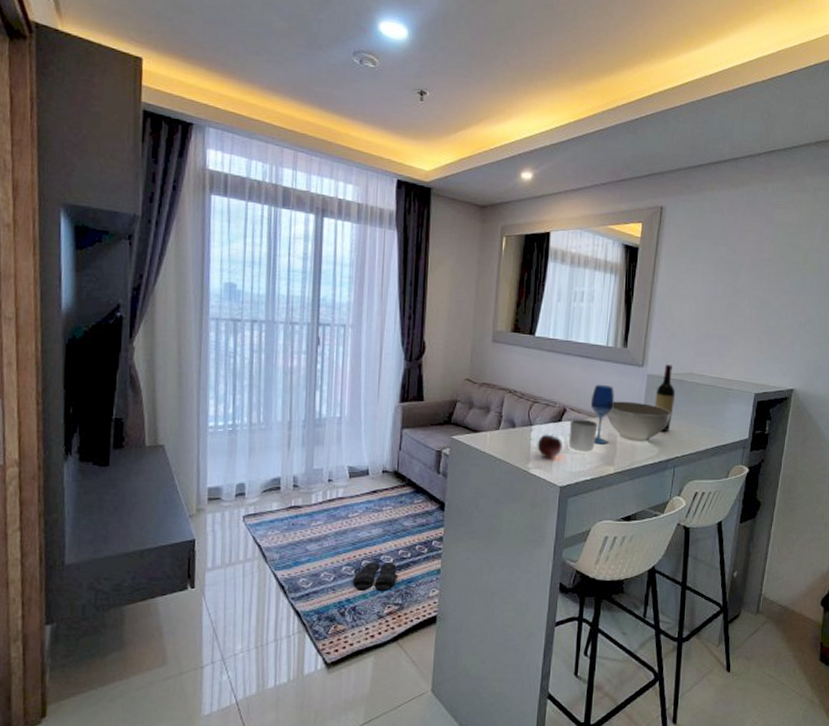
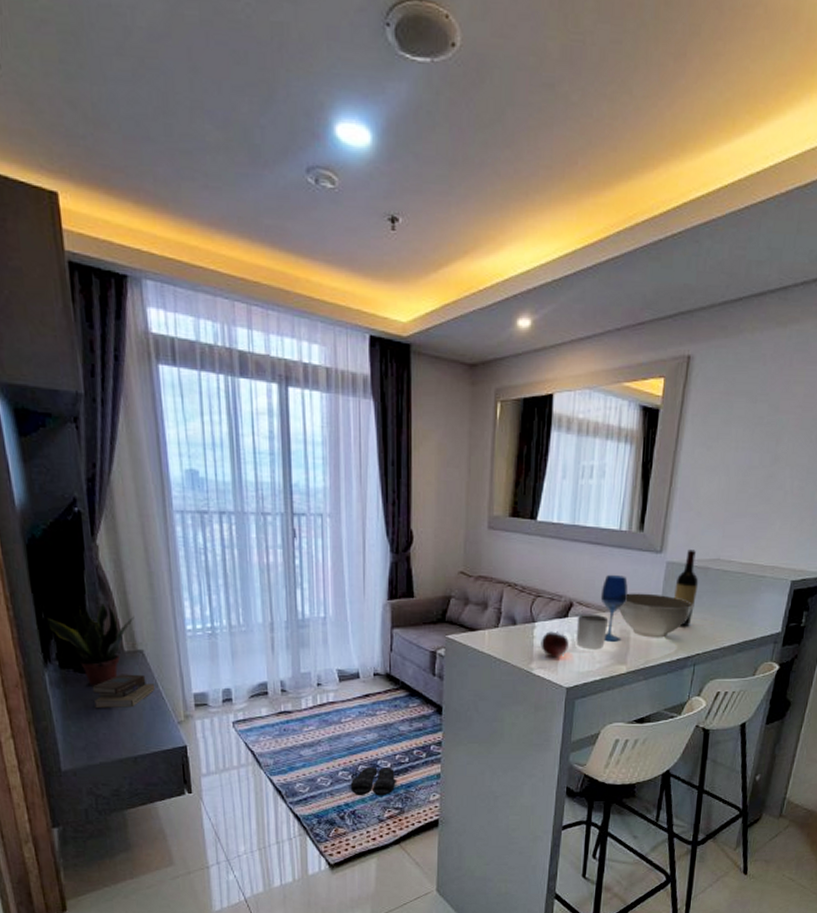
potted plant: none [75,400,160,479] -> present [47,603,135,686]
books: none [108,467,172,501] -> present [92,674,156,708]

